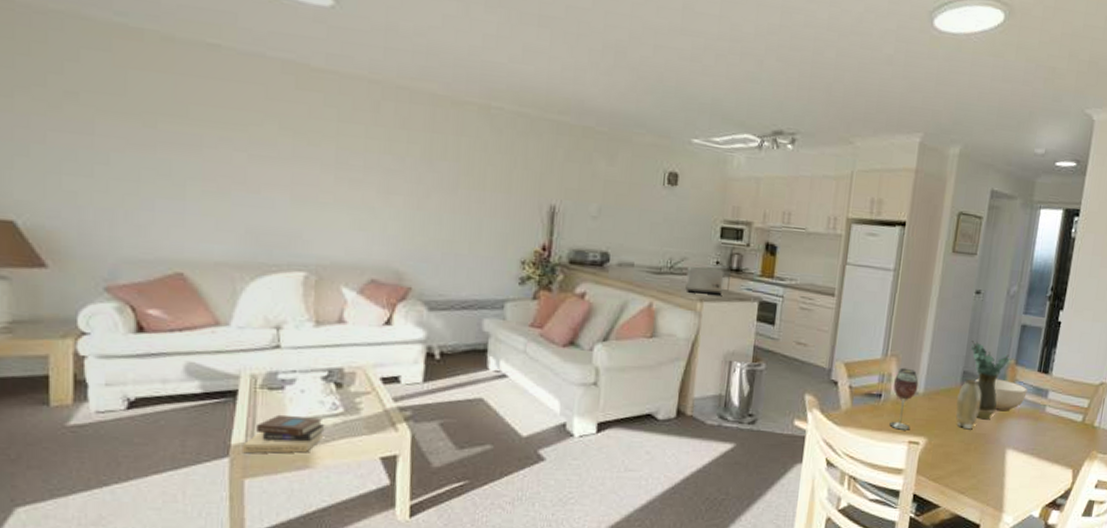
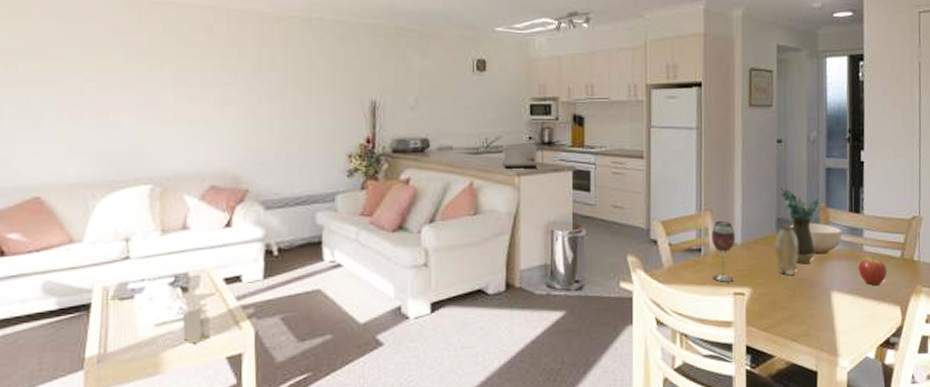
books: present [241,414,325,454] -> none [95,323,173,365]
candle: none [335,400,365,441] -> present [182,304,211,344]
fruit: none [1037,419,1066,447] -> present [858,258,887,285]

